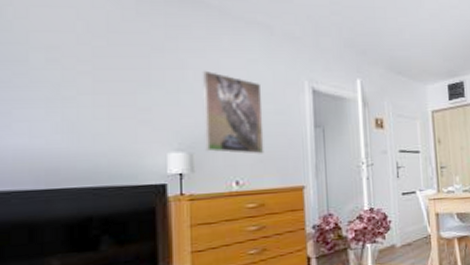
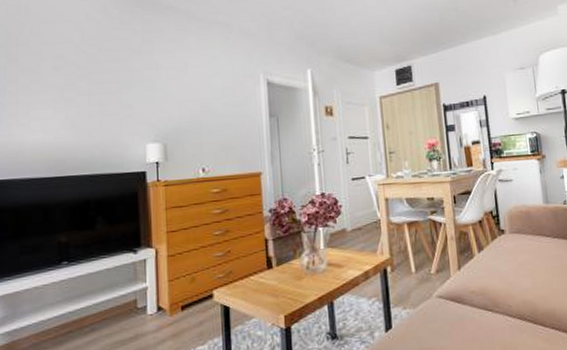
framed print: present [202,70,264,155] -> none [172,69,226,144]

